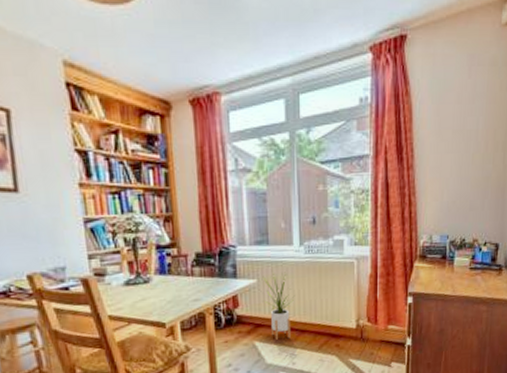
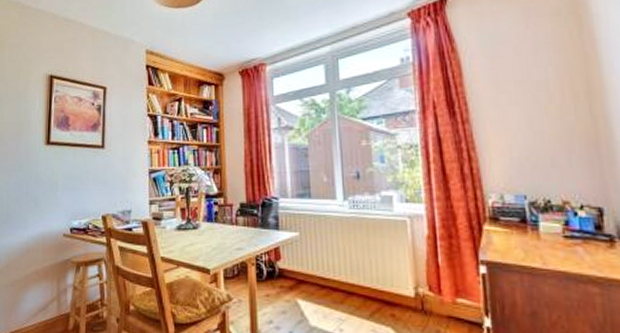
house plant: present [260,272,295,340] -> none [303,226,340,300]

